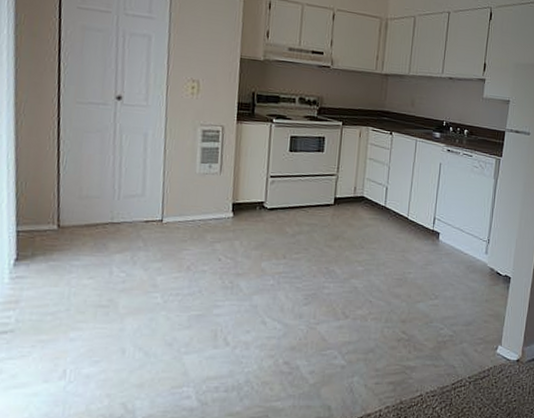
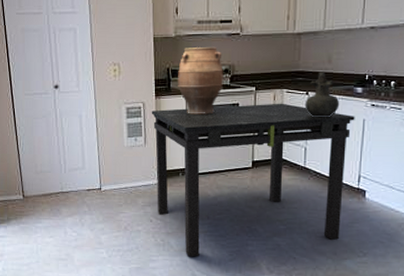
dining table: none [228,136,433,302] -> present [151,103,355,257]
vase: none [262,73,312,146] -> present [178,47,223,115]
pitcher: none [388,113,420,159] -> present [304,72,340,118]

